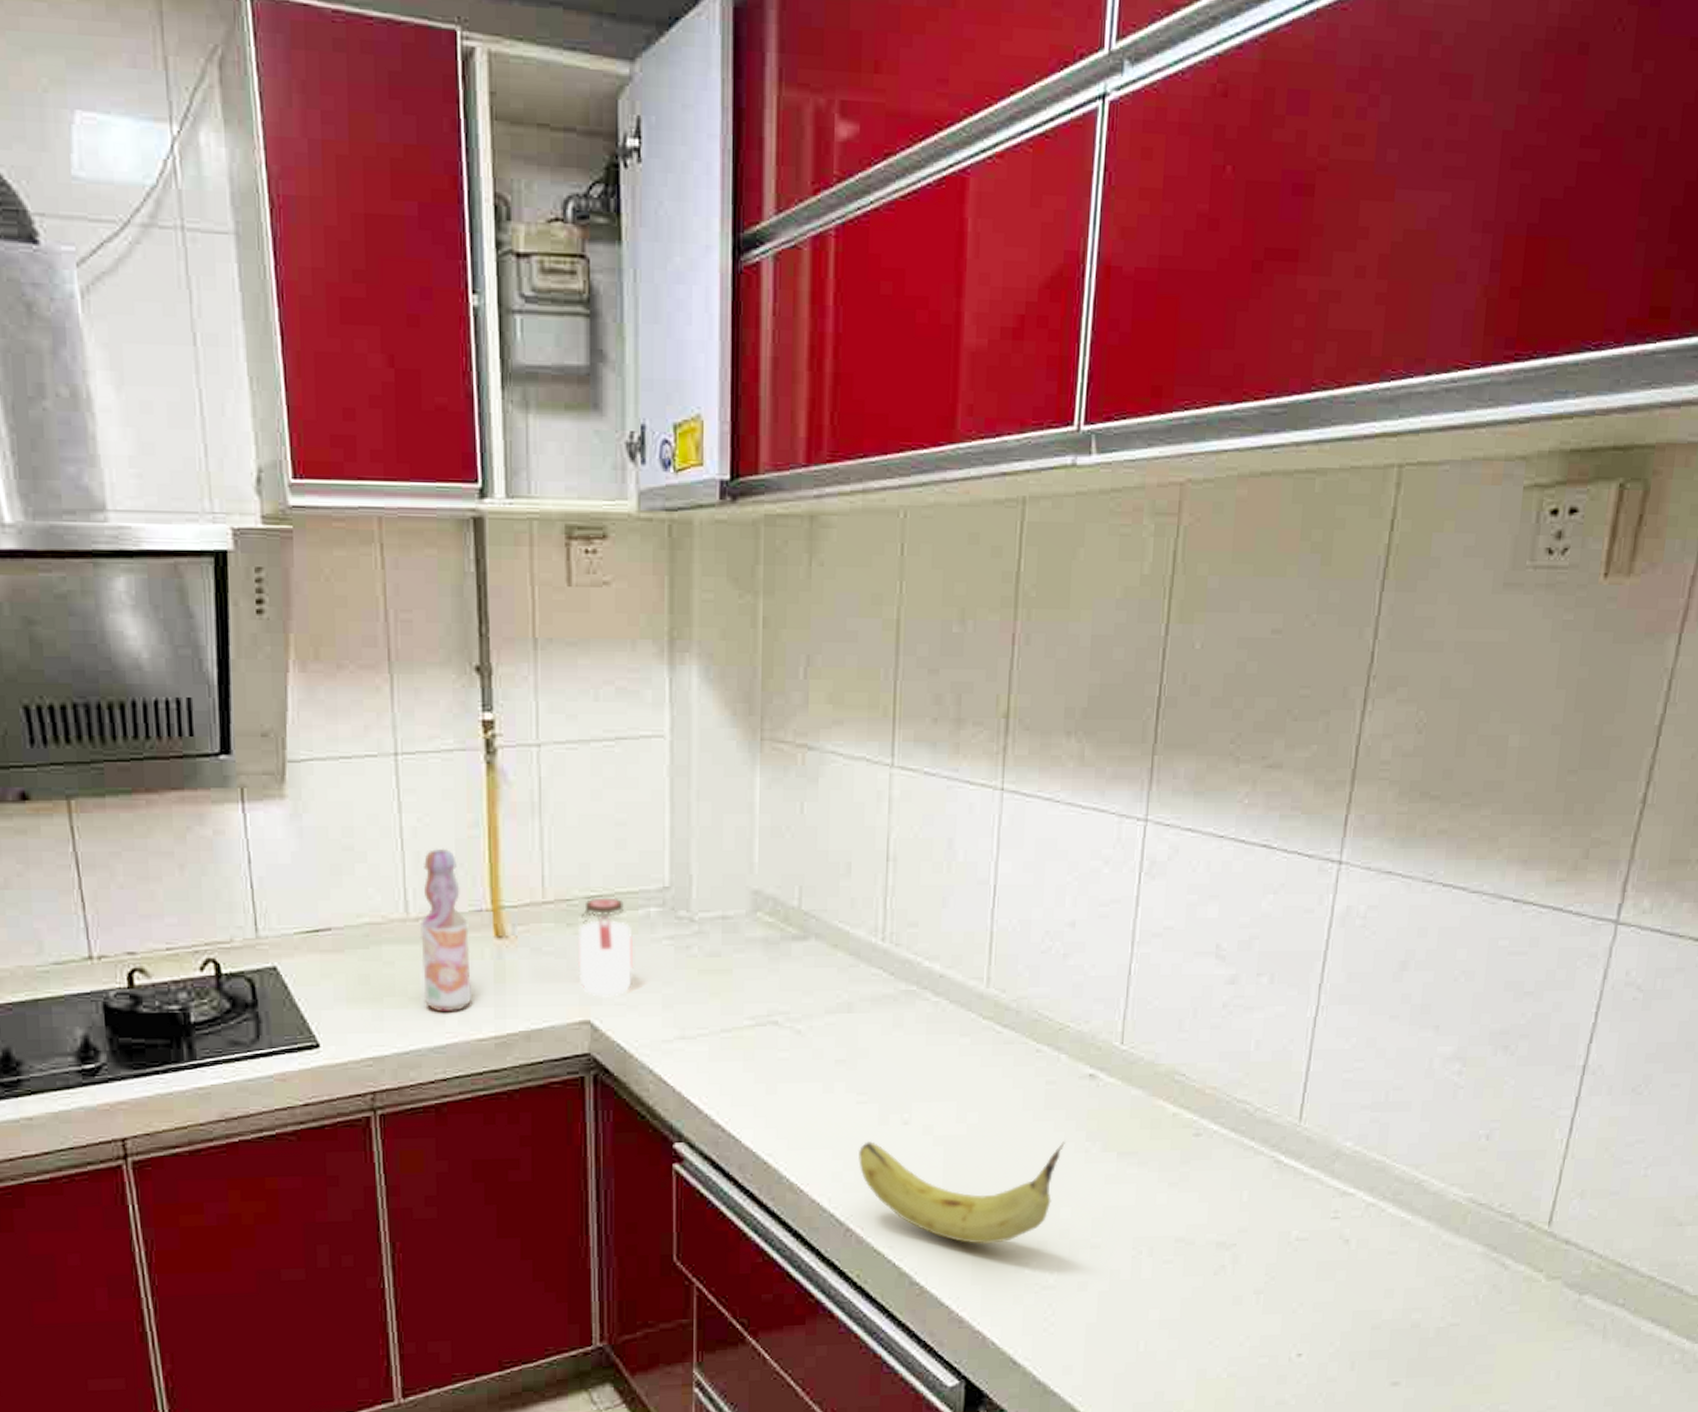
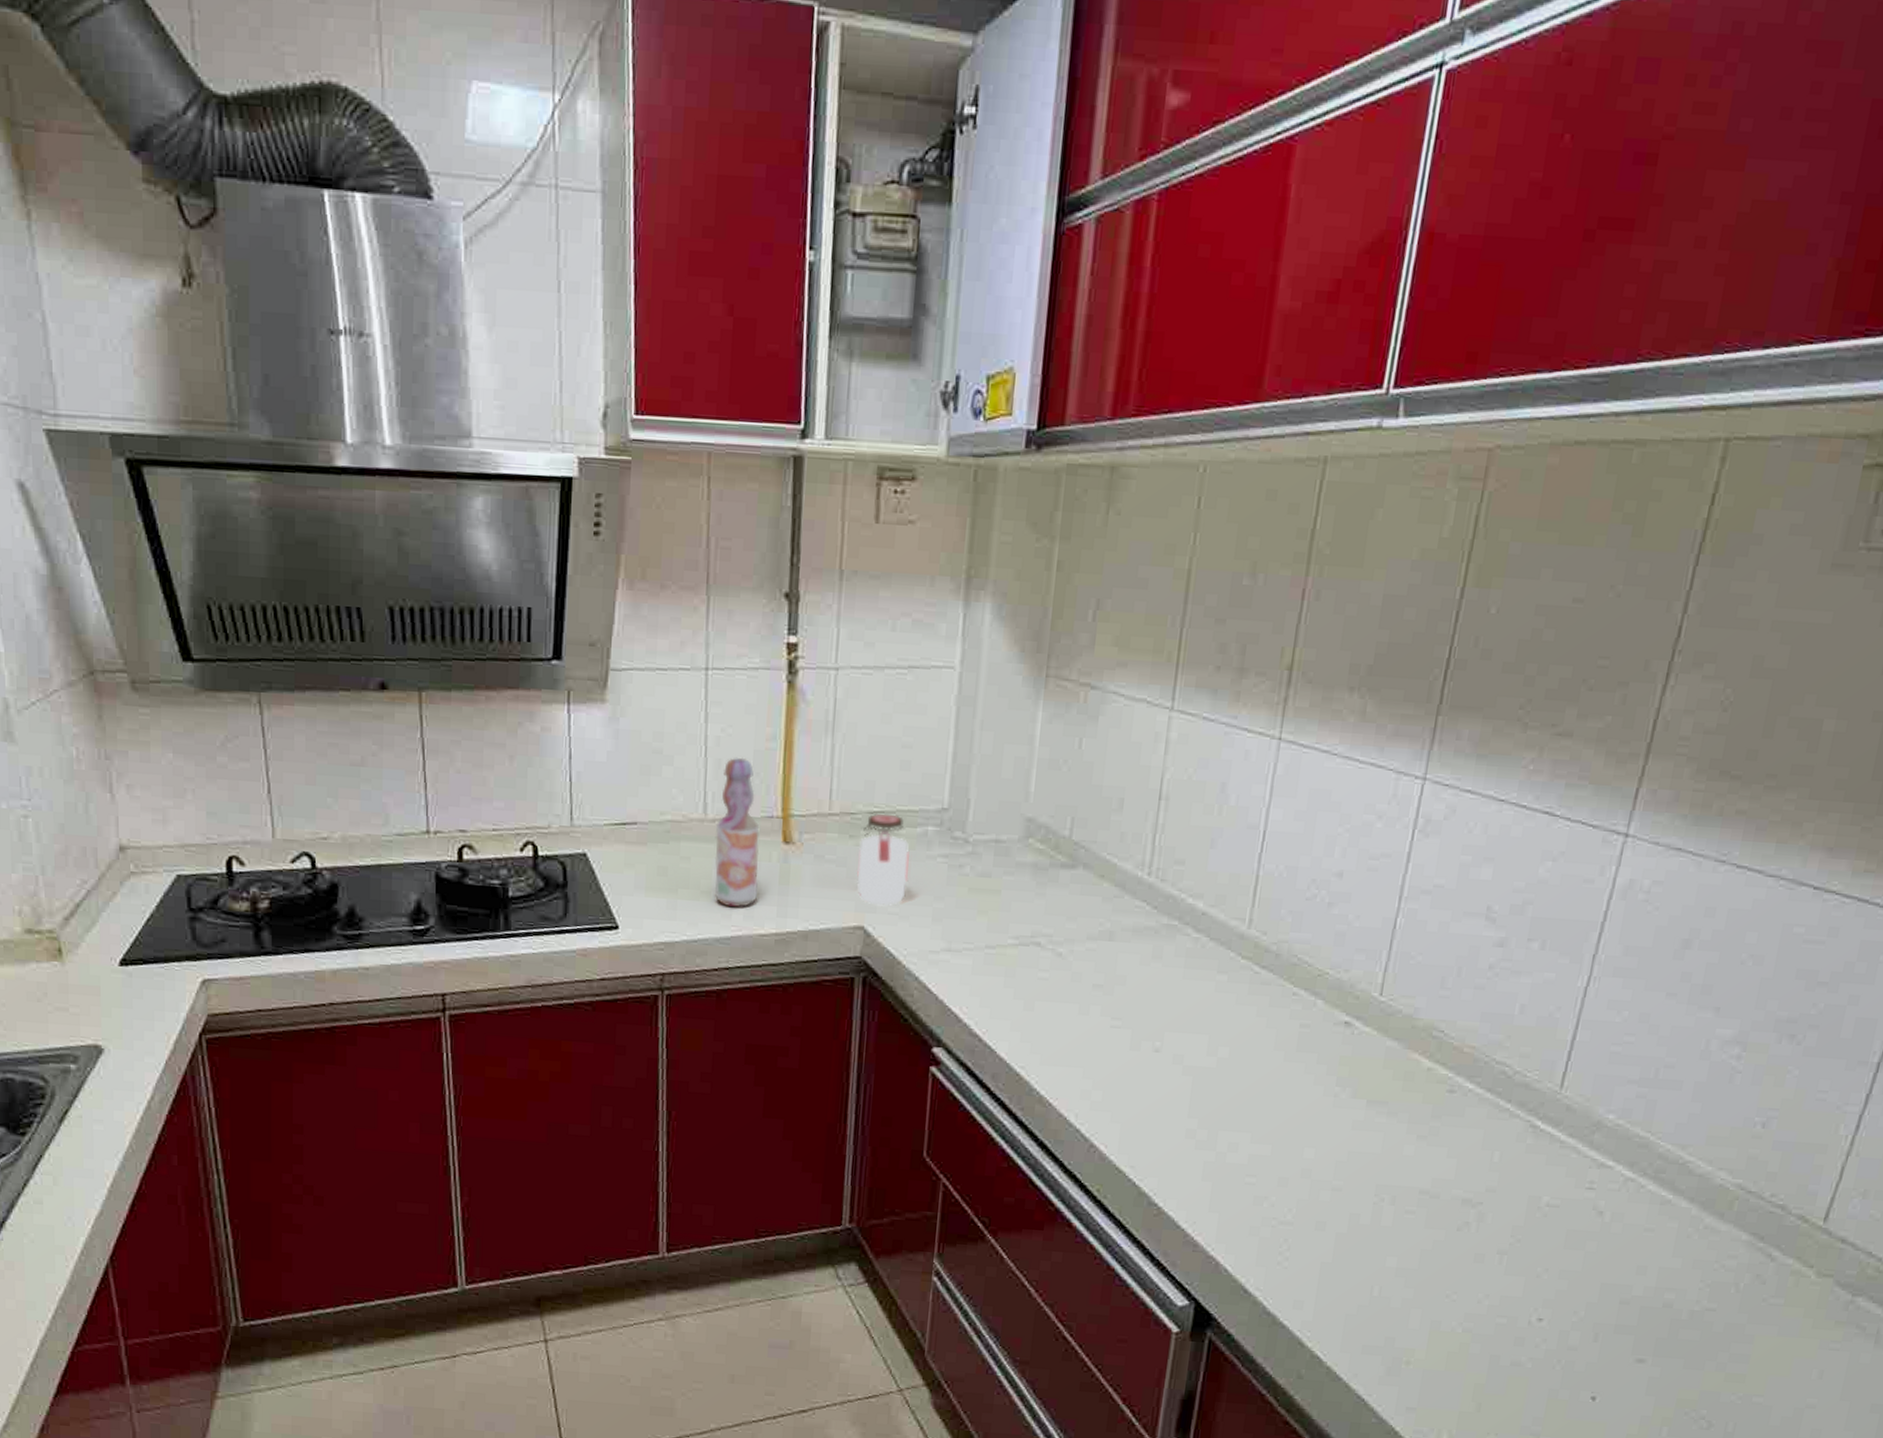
fruit: present [859,1141,1065,1245] -> none [1108,1064,1315,1175]

